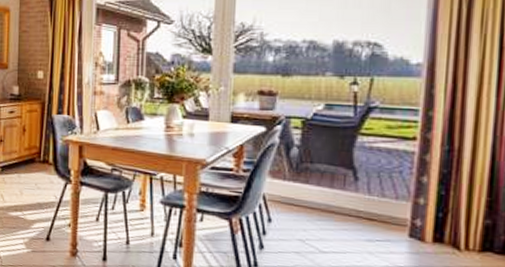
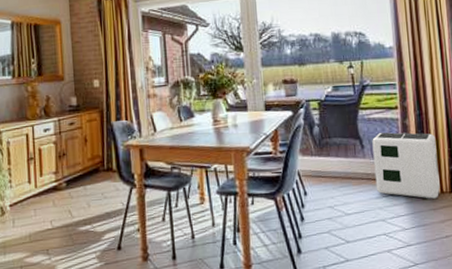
air purifier: none [367,165,469,255] -> present [372,132,440,199]

